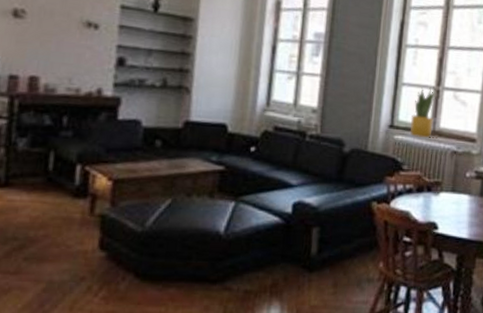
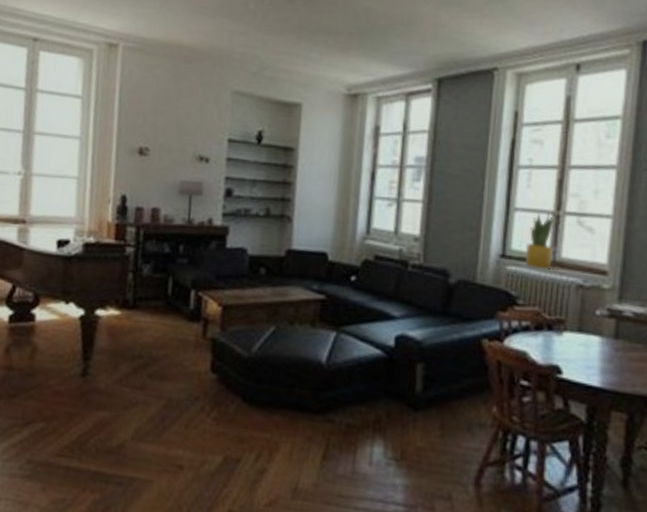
table lamp: none [61,47,92,97] -> present [178,180,204,226]

